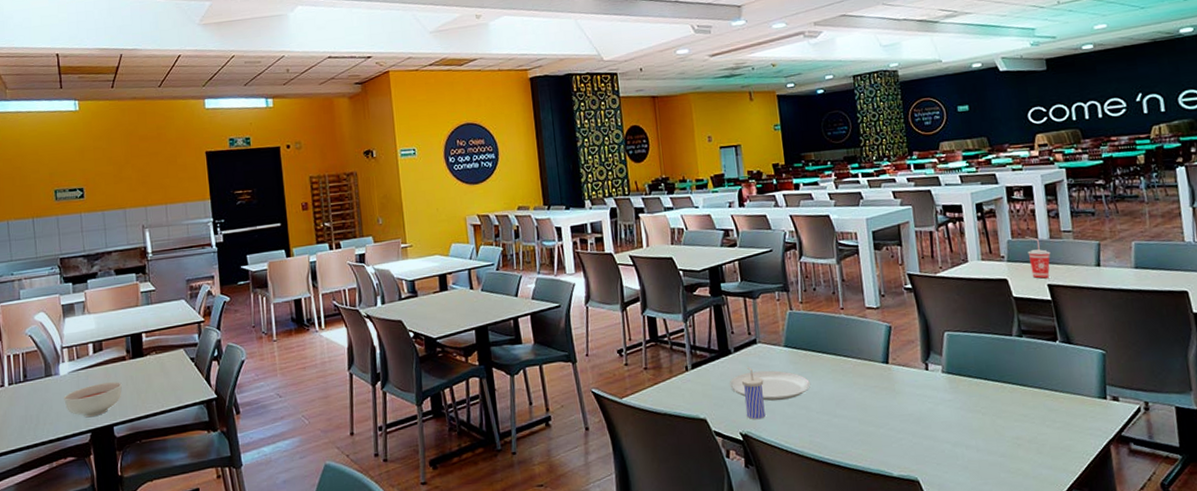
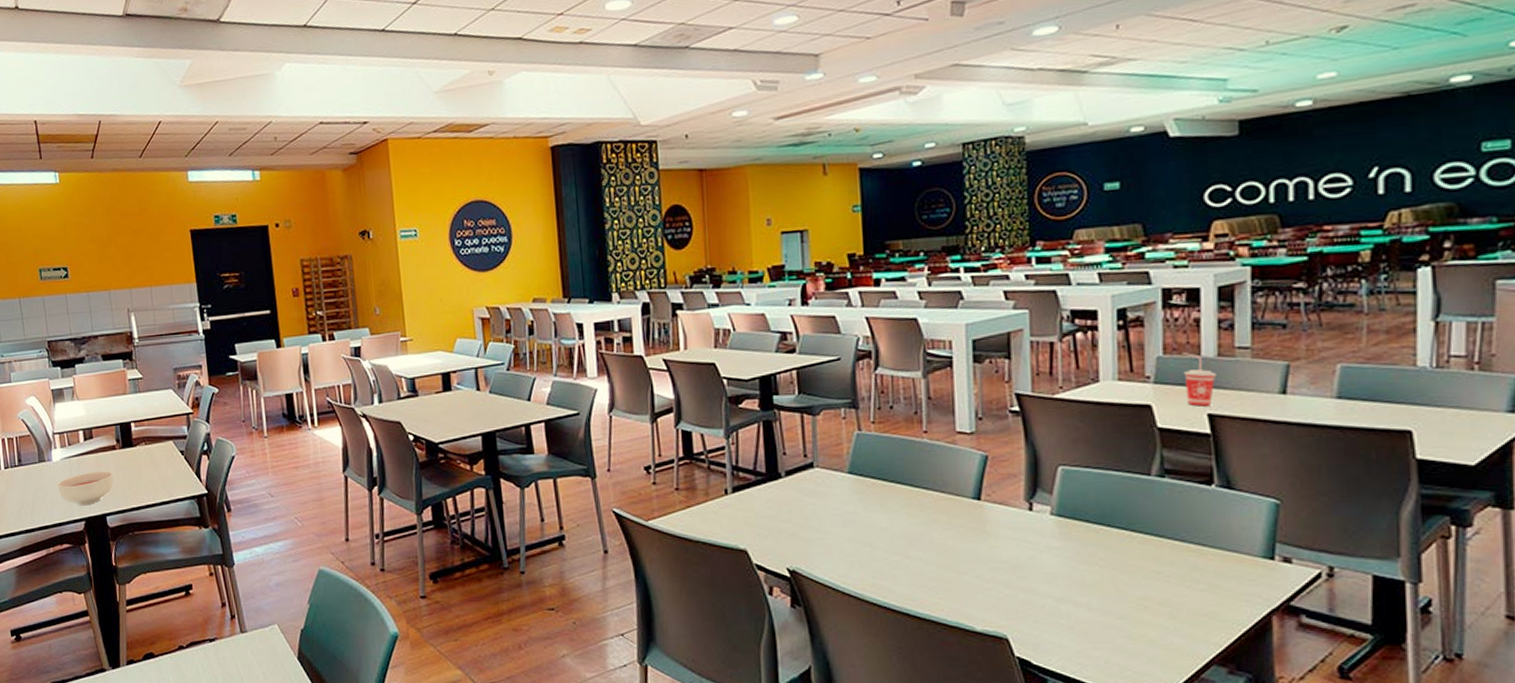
plate: present [729,370,811,401] -> none [776,499,879,534]
beverage cup: present [741,367,766,420] -> none [792,494,820,555]

